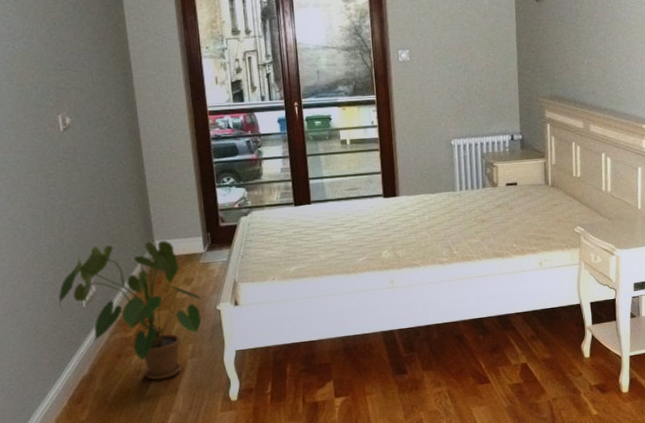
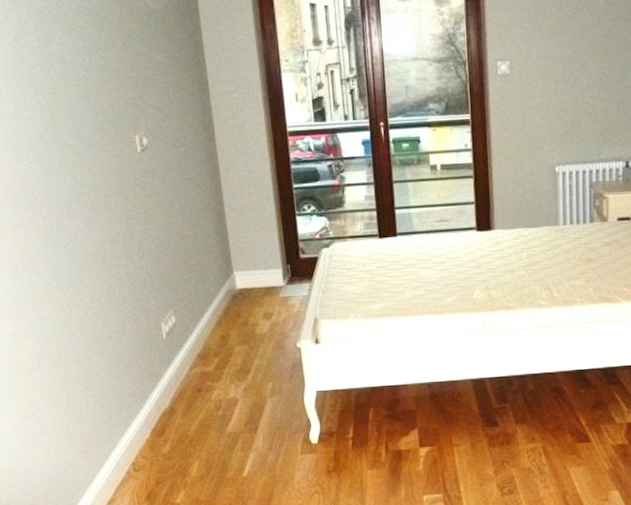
house plant: present [58,241,203,381] -> none [138,272,283,418]

